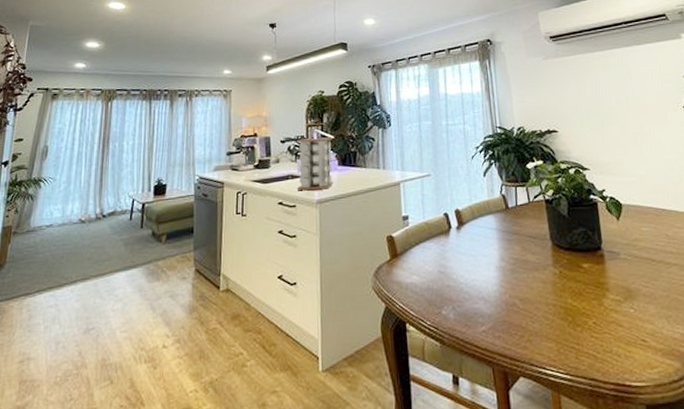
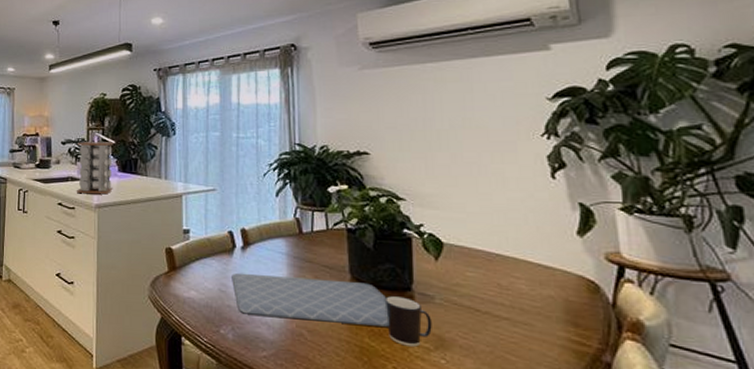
placemat: none [449,248,586,292] -> present [232,273,388,327]
mug: none [580,256,621,301] -> present [384,296,432,347]

